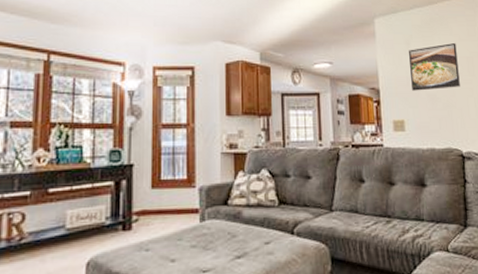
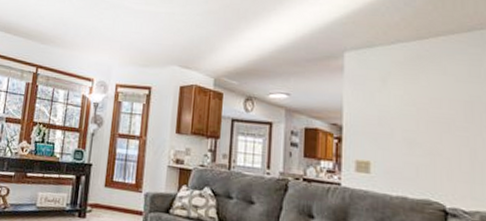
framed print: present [408,42,460,91] -> none [383,83,451,134]

